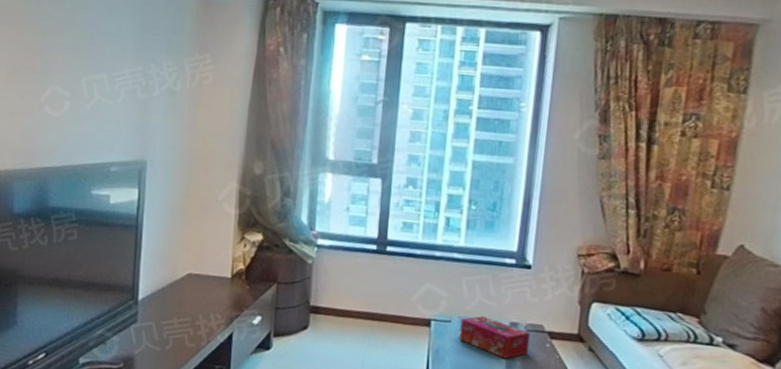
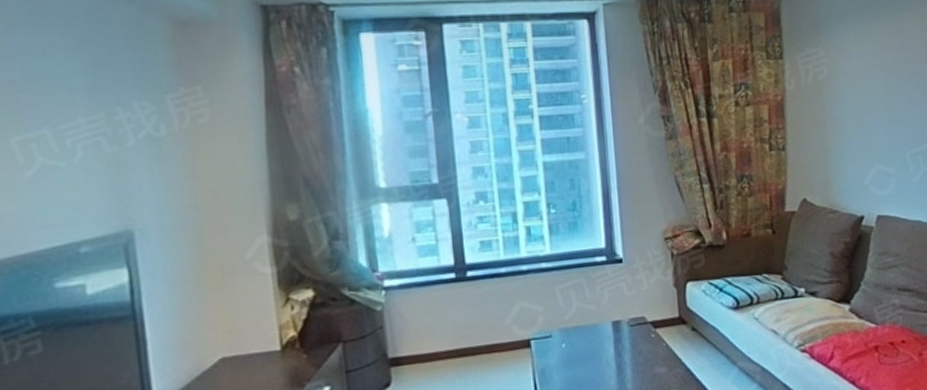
tissue box: present [459,316,531,359] -> none [562,322,636,361]

